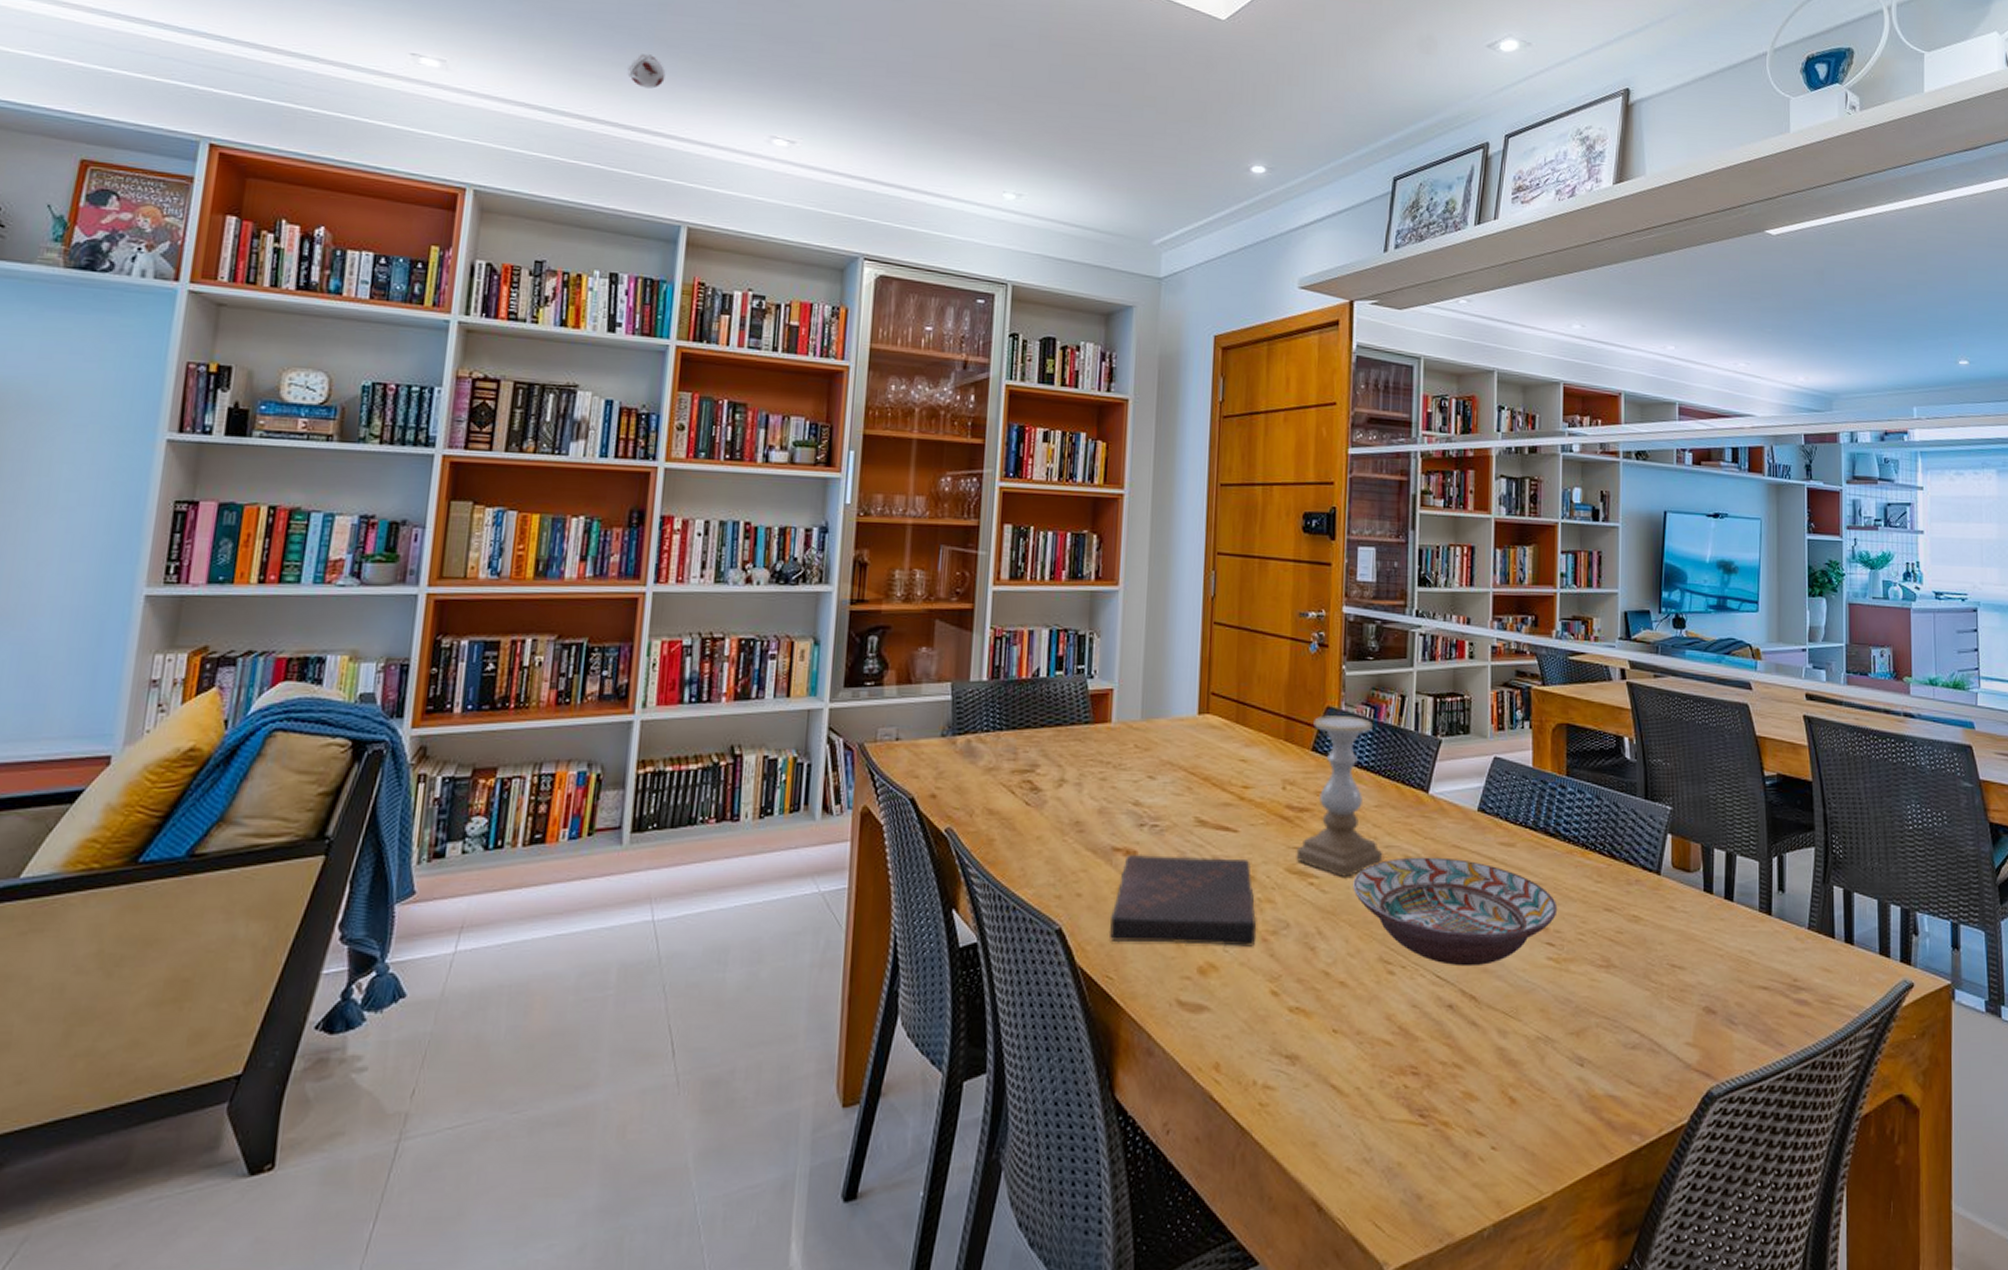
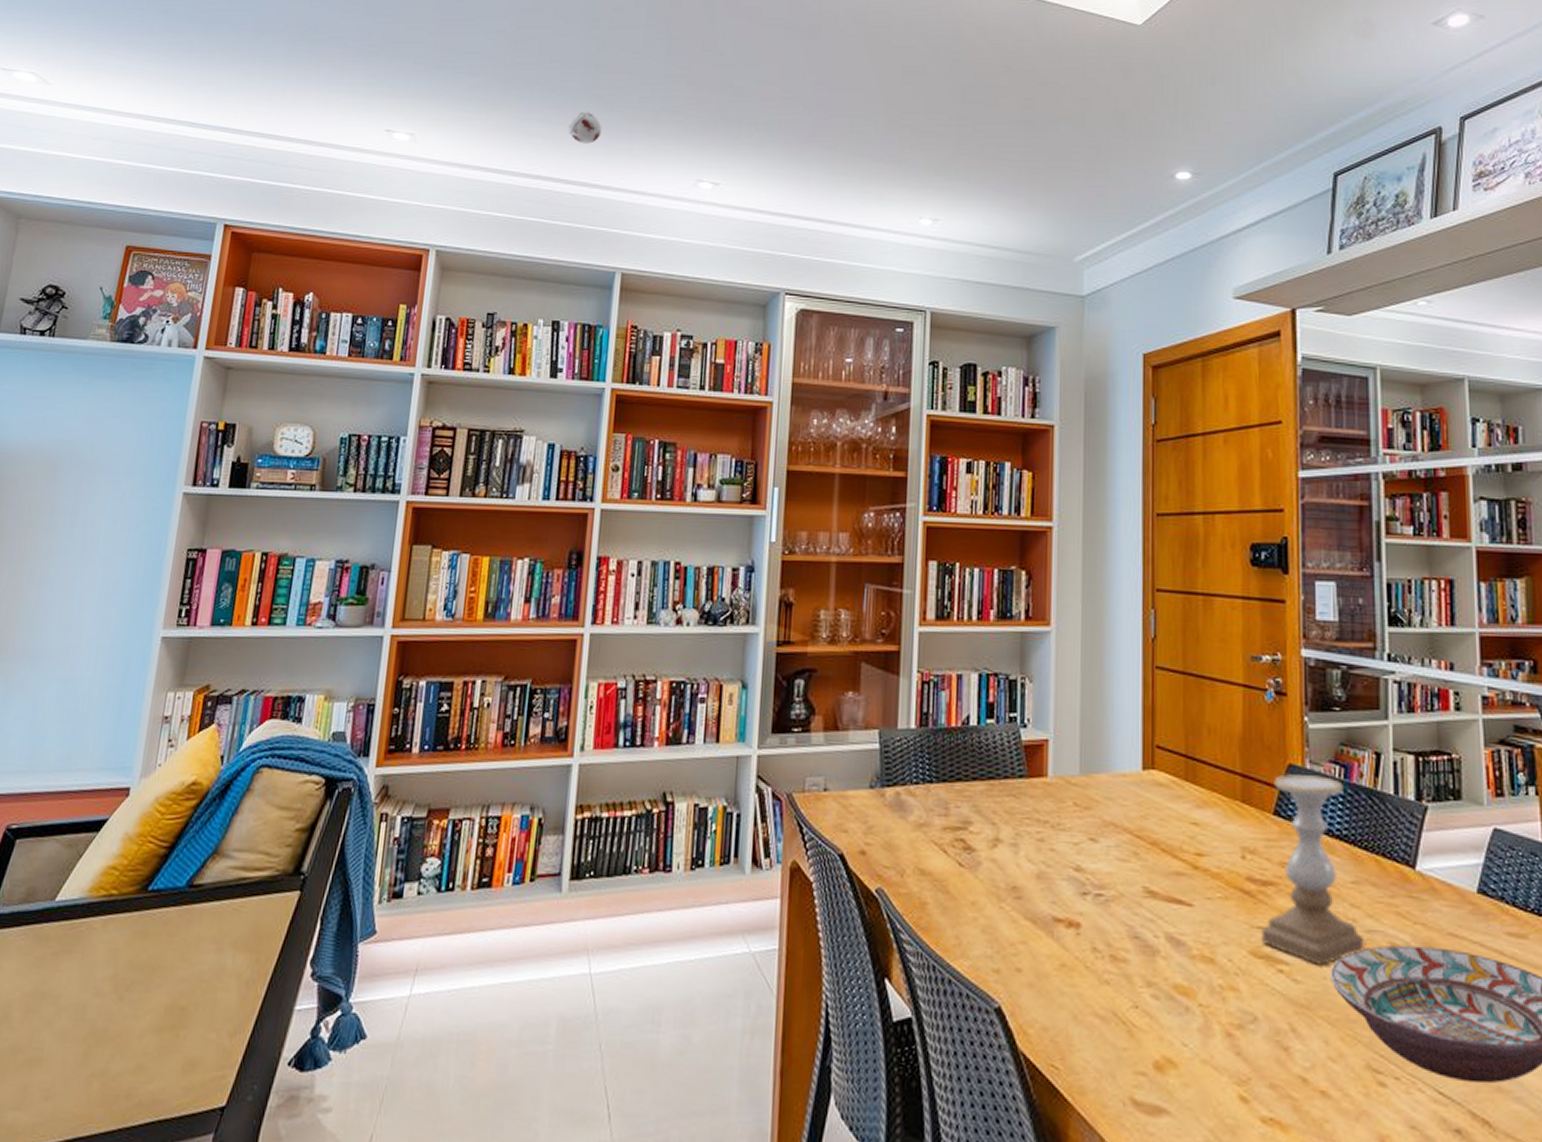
book: present [1109,853,1257,947] -> none [1052,926,1220,1042]

